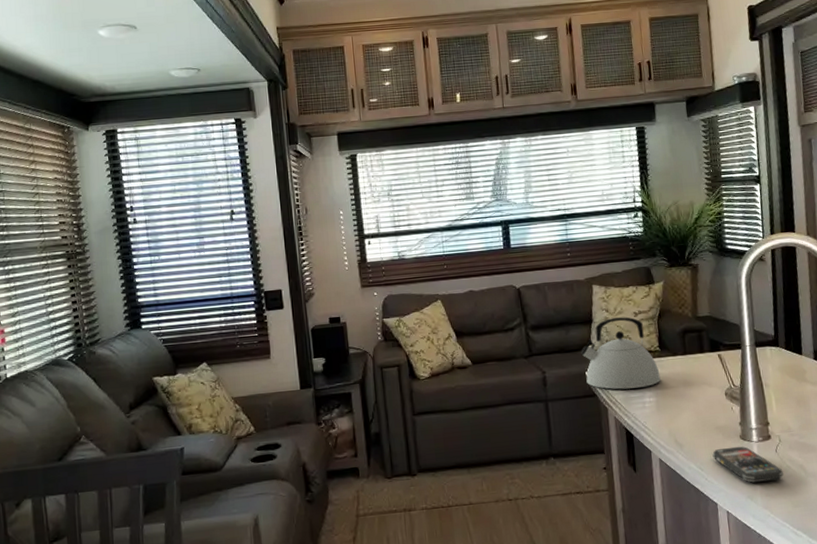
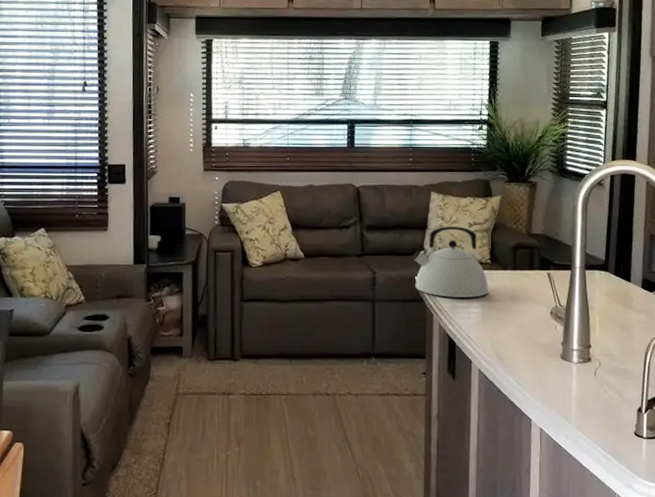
smartphone: present [712,446,783,483] -> none [532,365,600,403]

